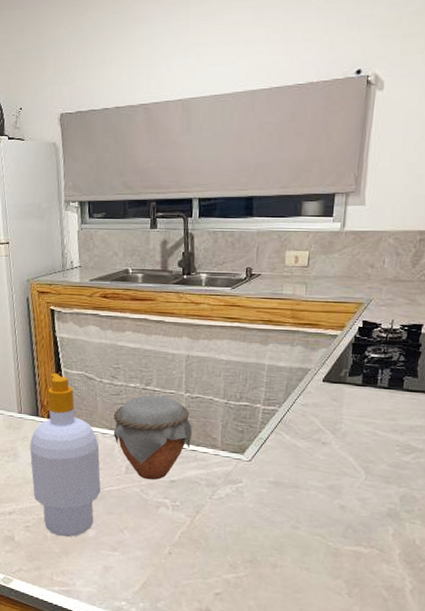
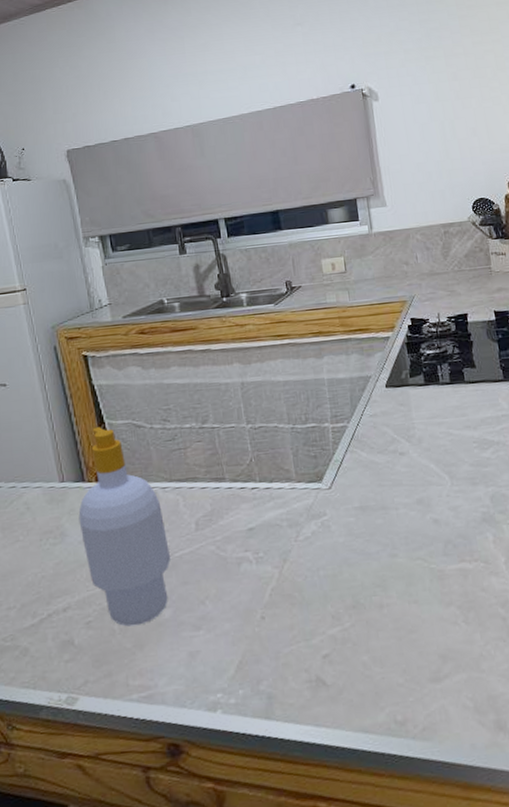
jar: present [113,395,192,480] -> none [171,431,263,533]

